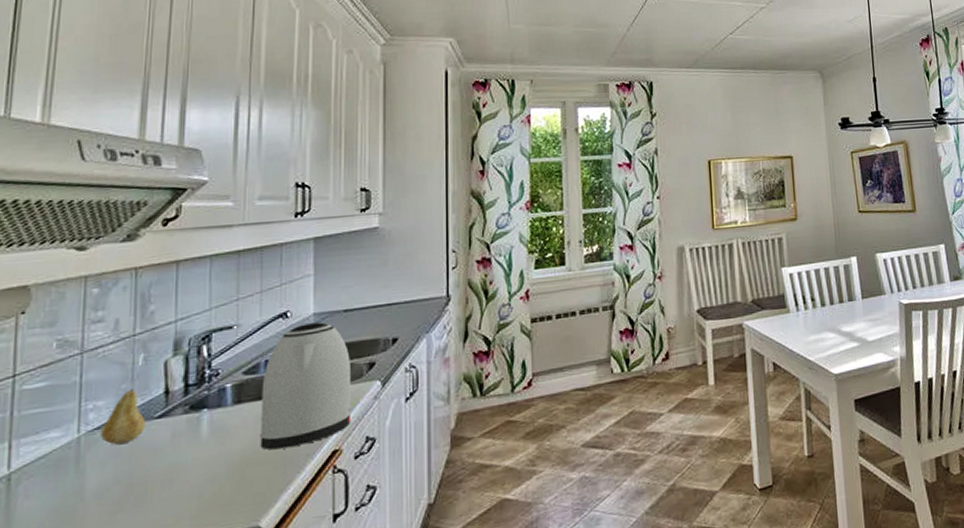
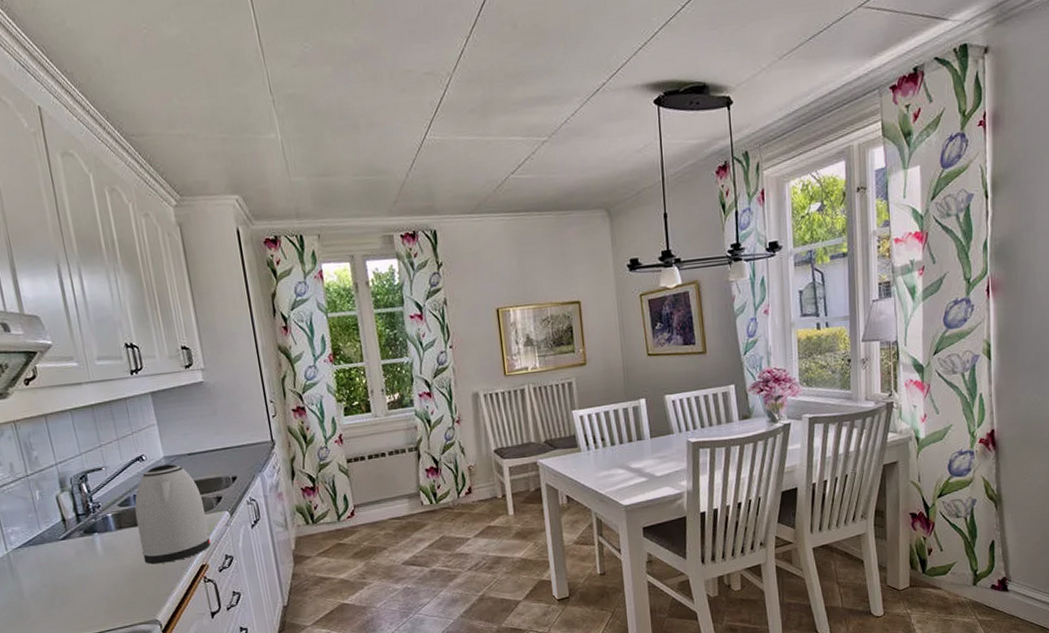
fruit: present [101,388,146,445] -> none [22,517,55,560]

